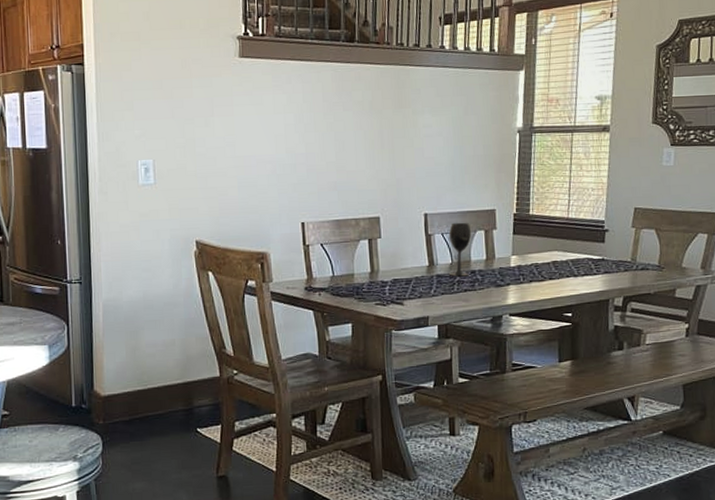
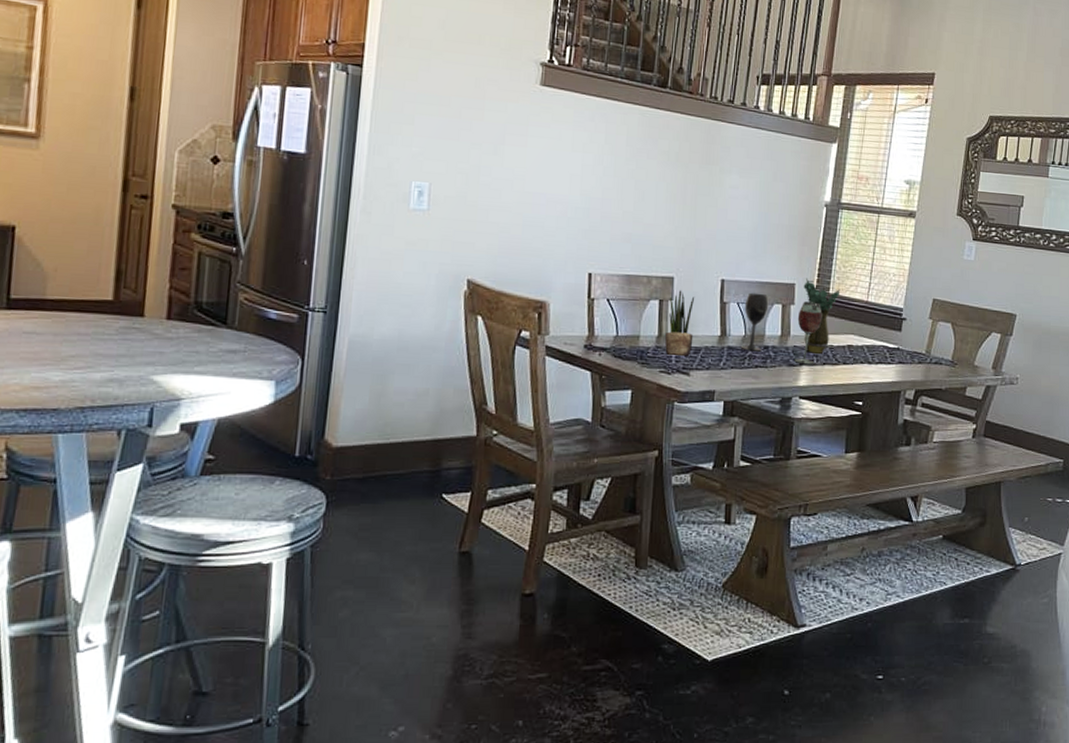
potted plant: none [376,228,404,289] -> present [664,290,695,357]
wineglass: none [500,224,525,284] -> present [795,301,822,365]
vase: none [504,203,541,273] -> present [803,278,841,354]

